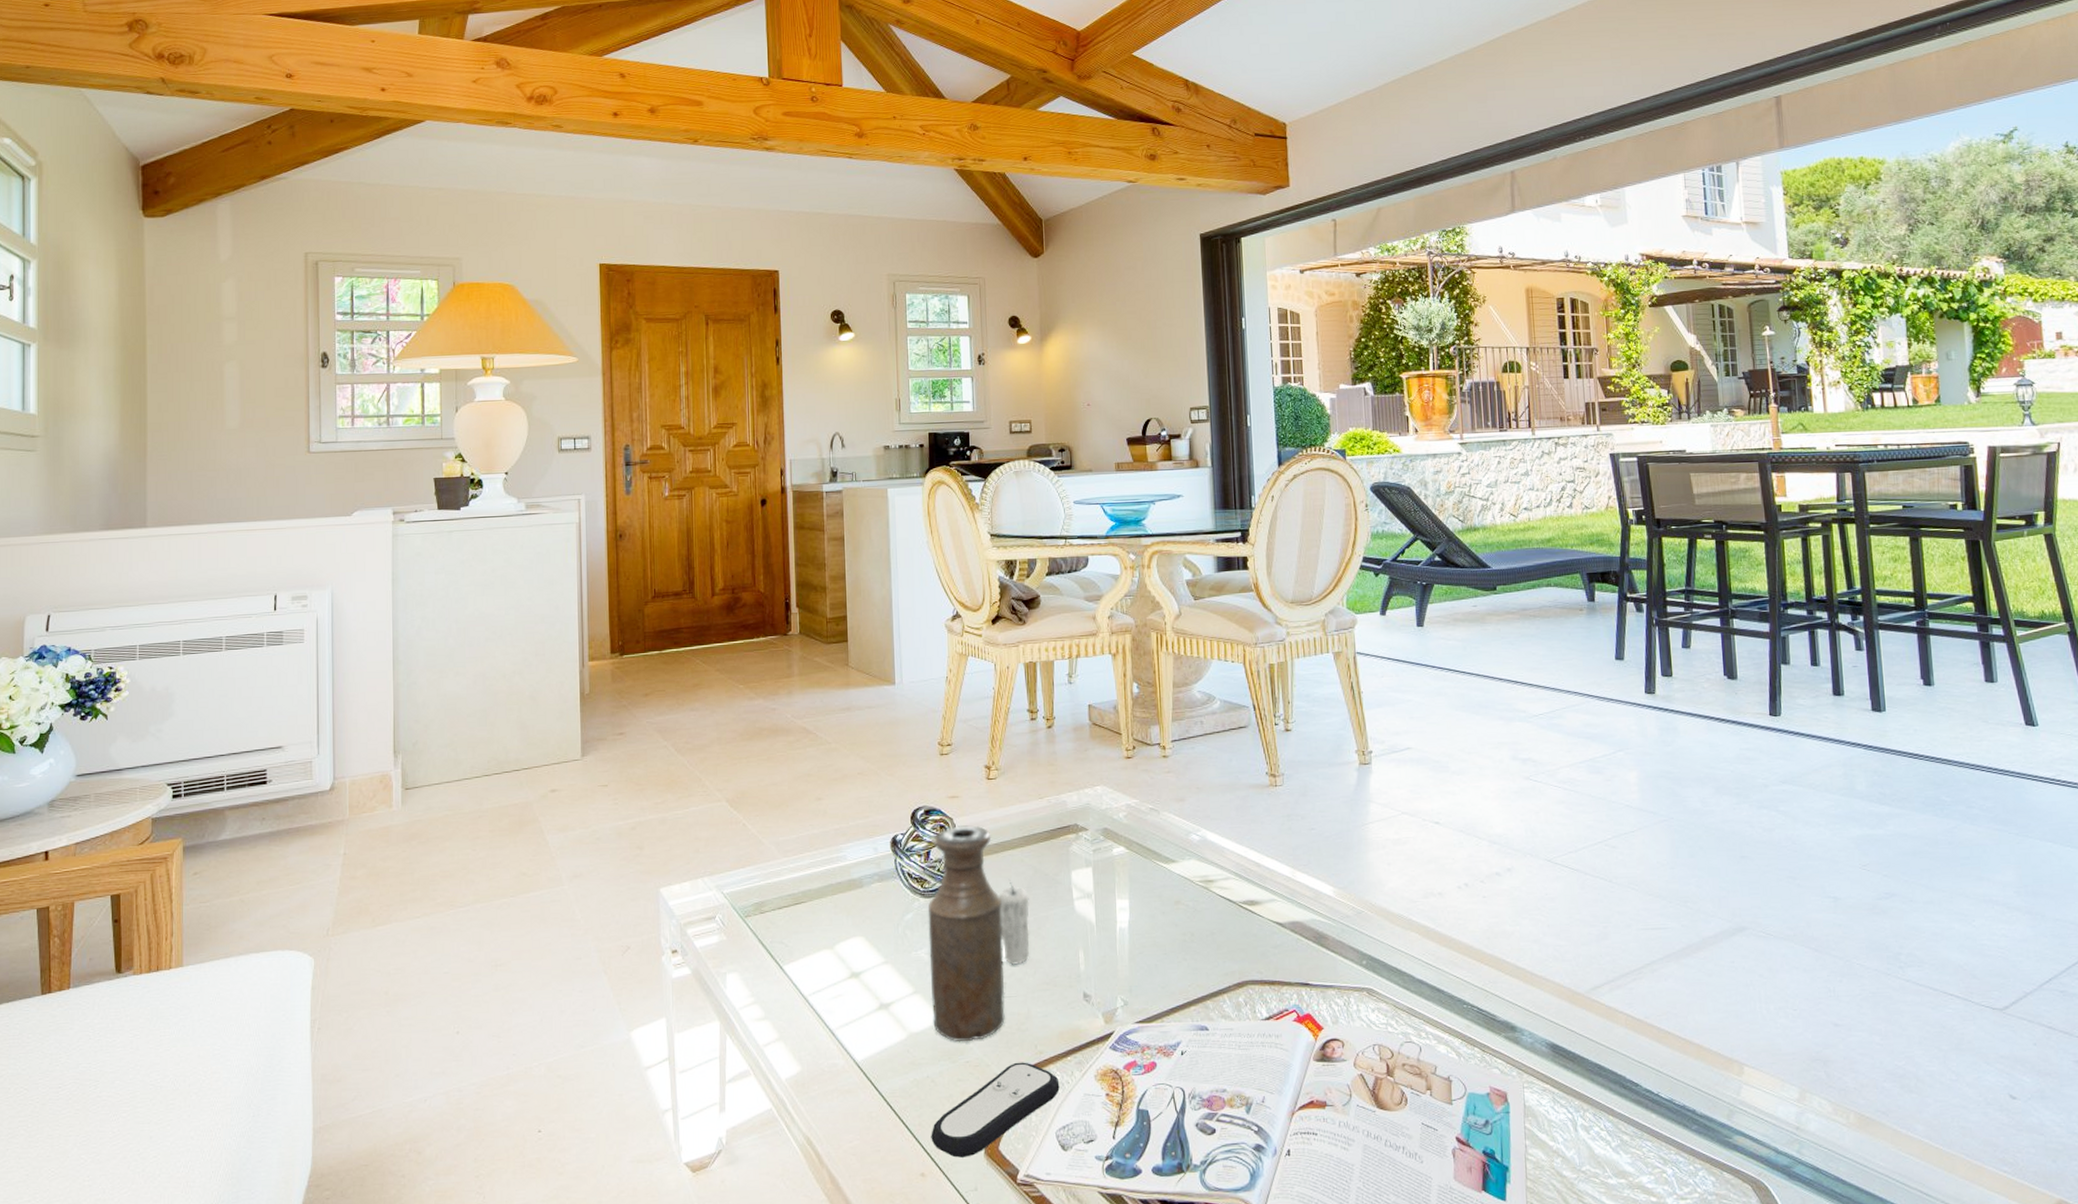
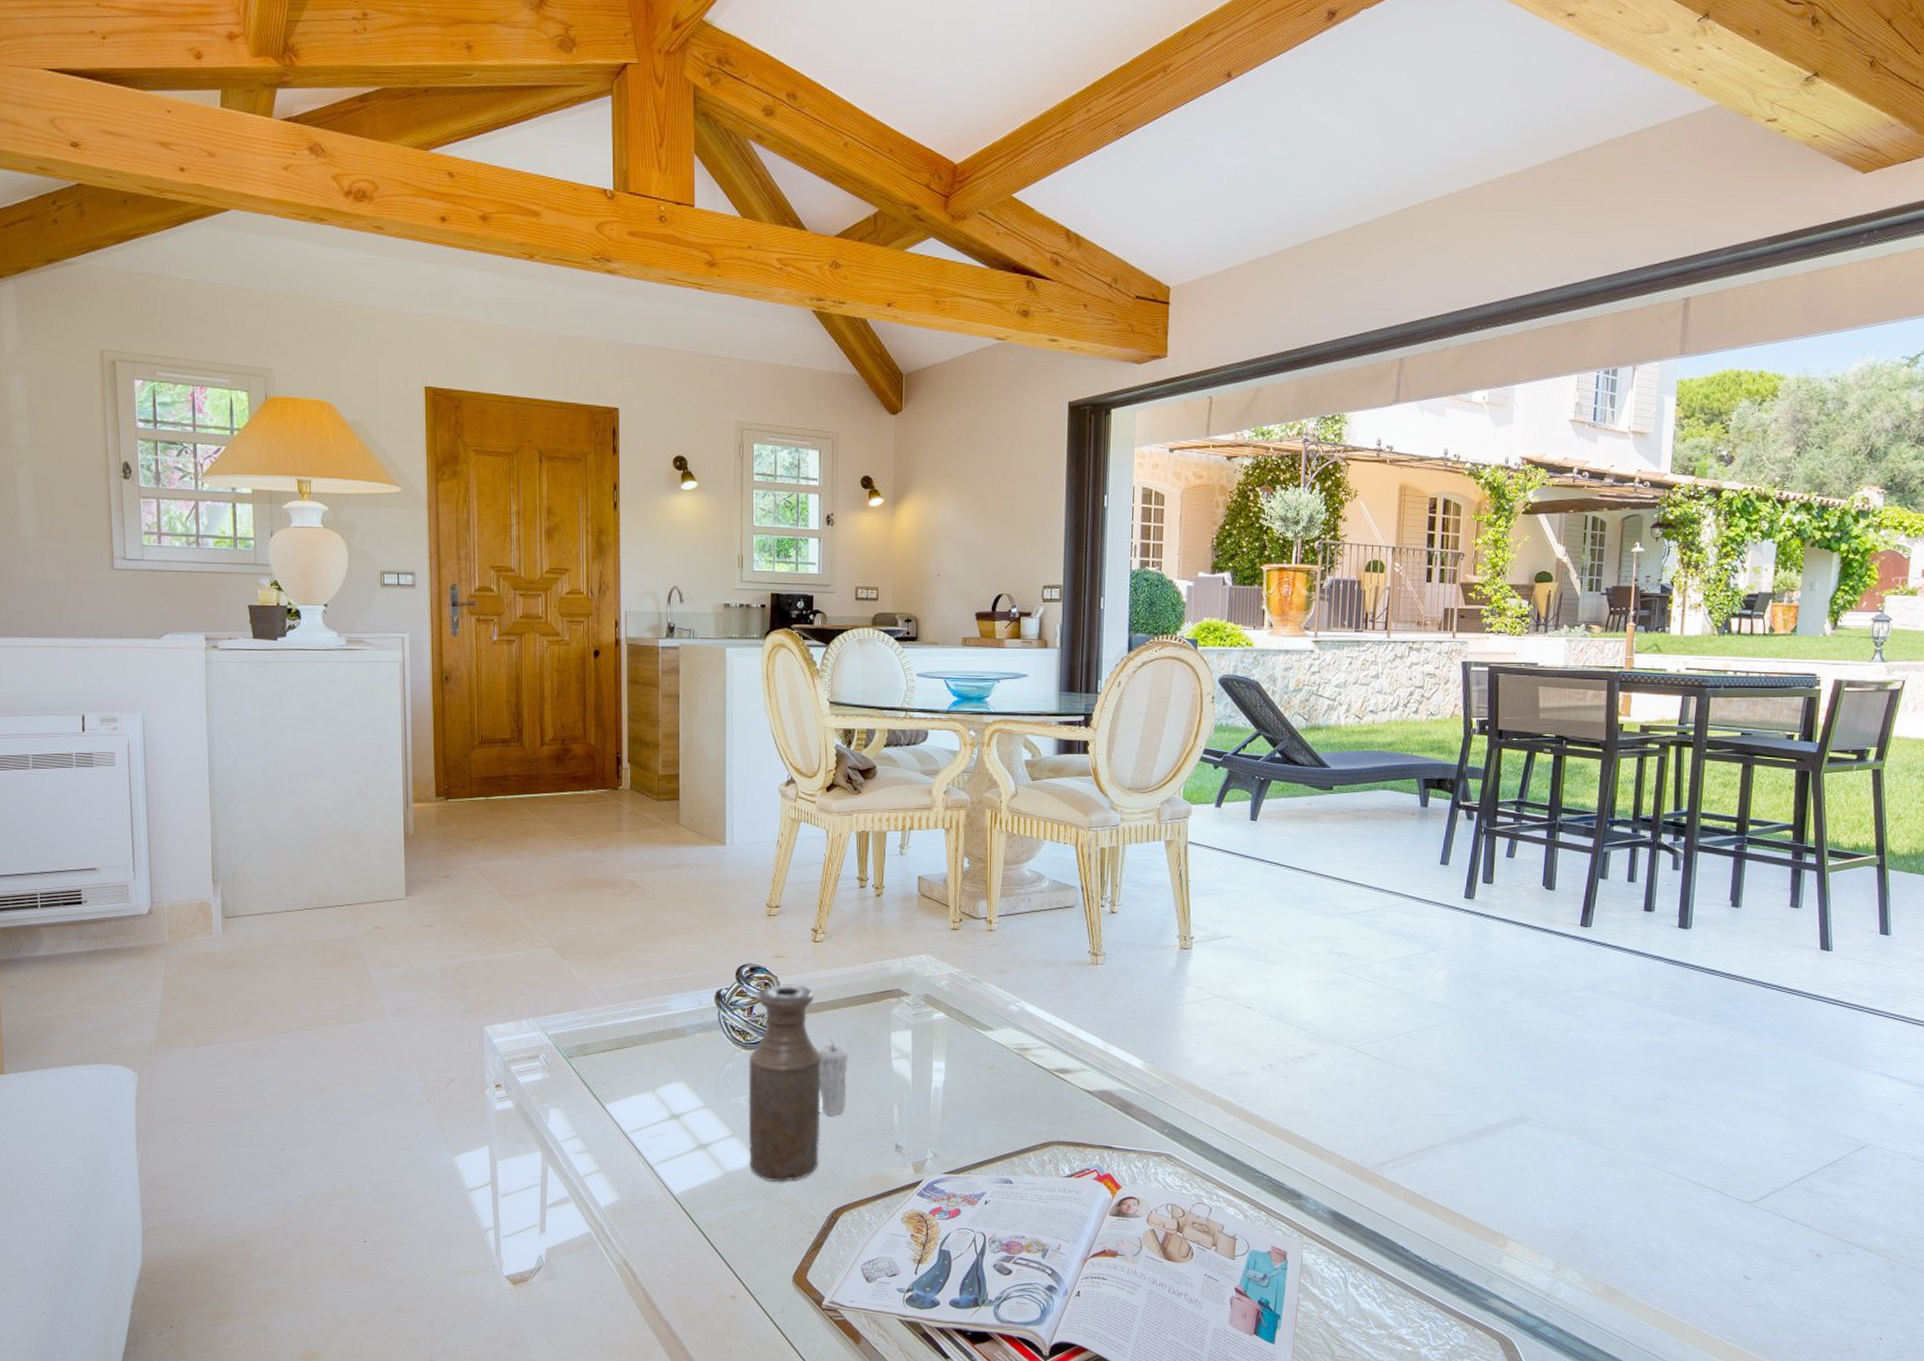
remote control: present [931,1062,1060,1158] -> none [742,1203,868,1284]

